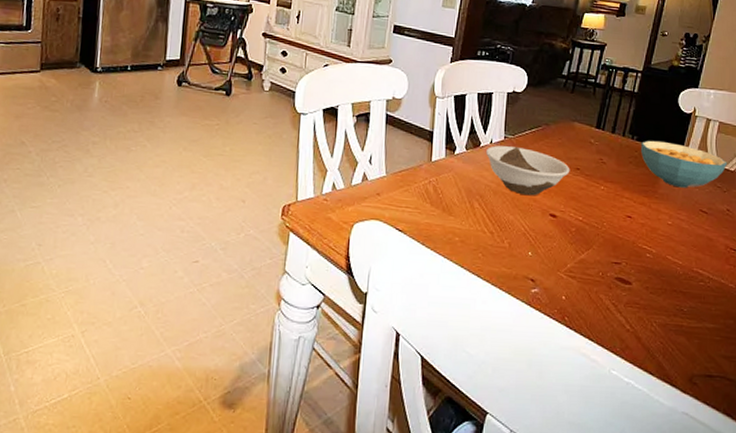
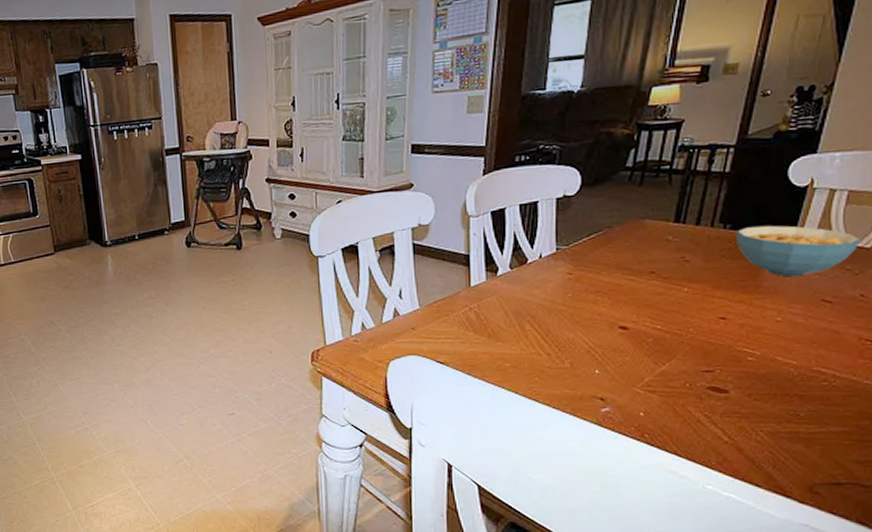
bowl: present [485,145,570,196] -> none [534,257,643,310]

